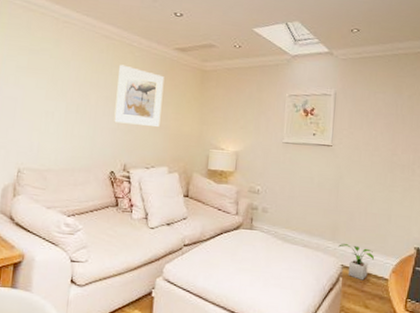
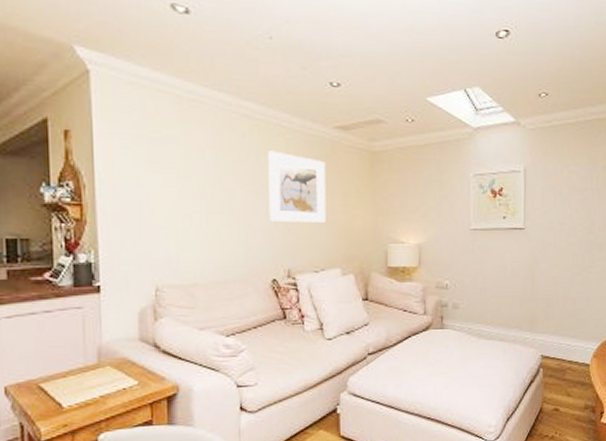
potted plant: present [338,244,374,281] -> none [537,333,574,369]

